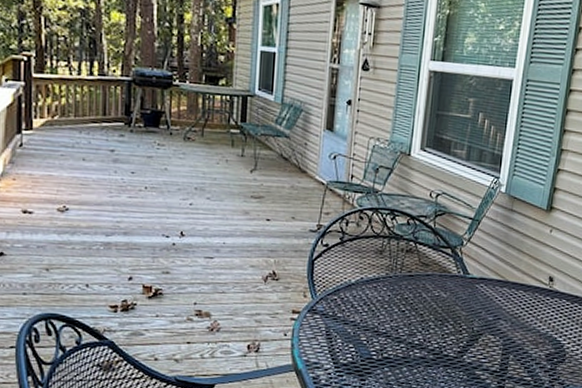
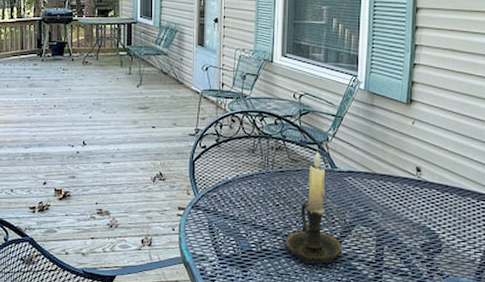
candle holder: none [408,255,468,373] -> present [285,151,343,264]

